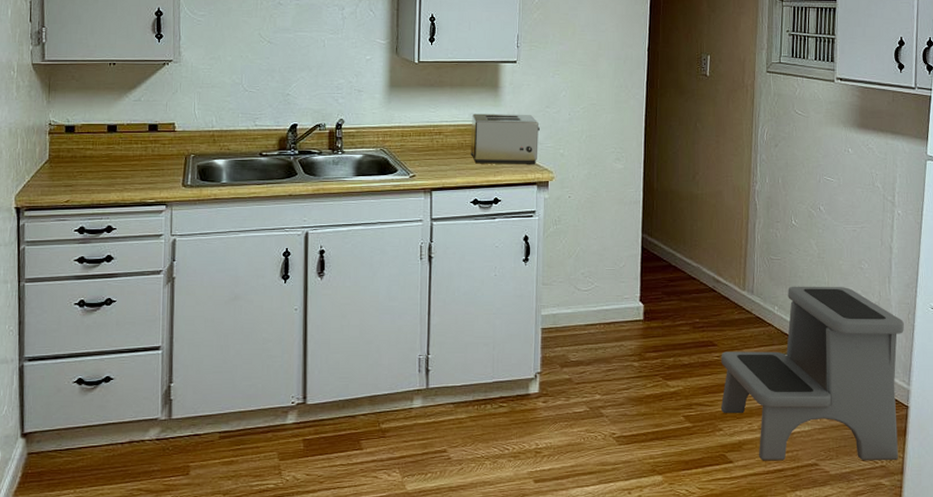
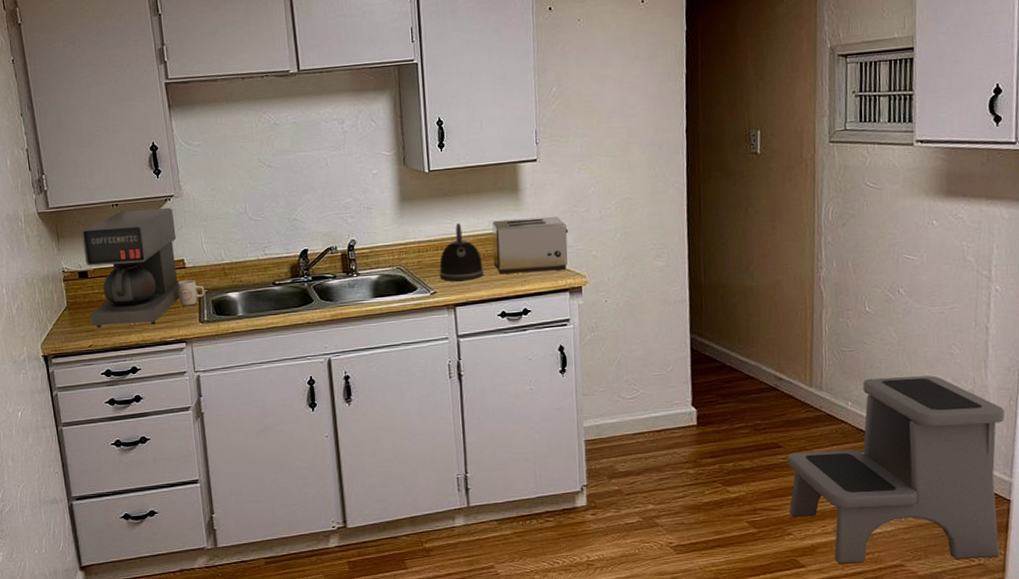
coffee maker: none [71,70,170,185] -> present [81,207,180,329]
mug: none [164,143,191,169] -> present [177,279,205,306]
kettle: none [419,113,461,167] -> present [439,223,484,282]

